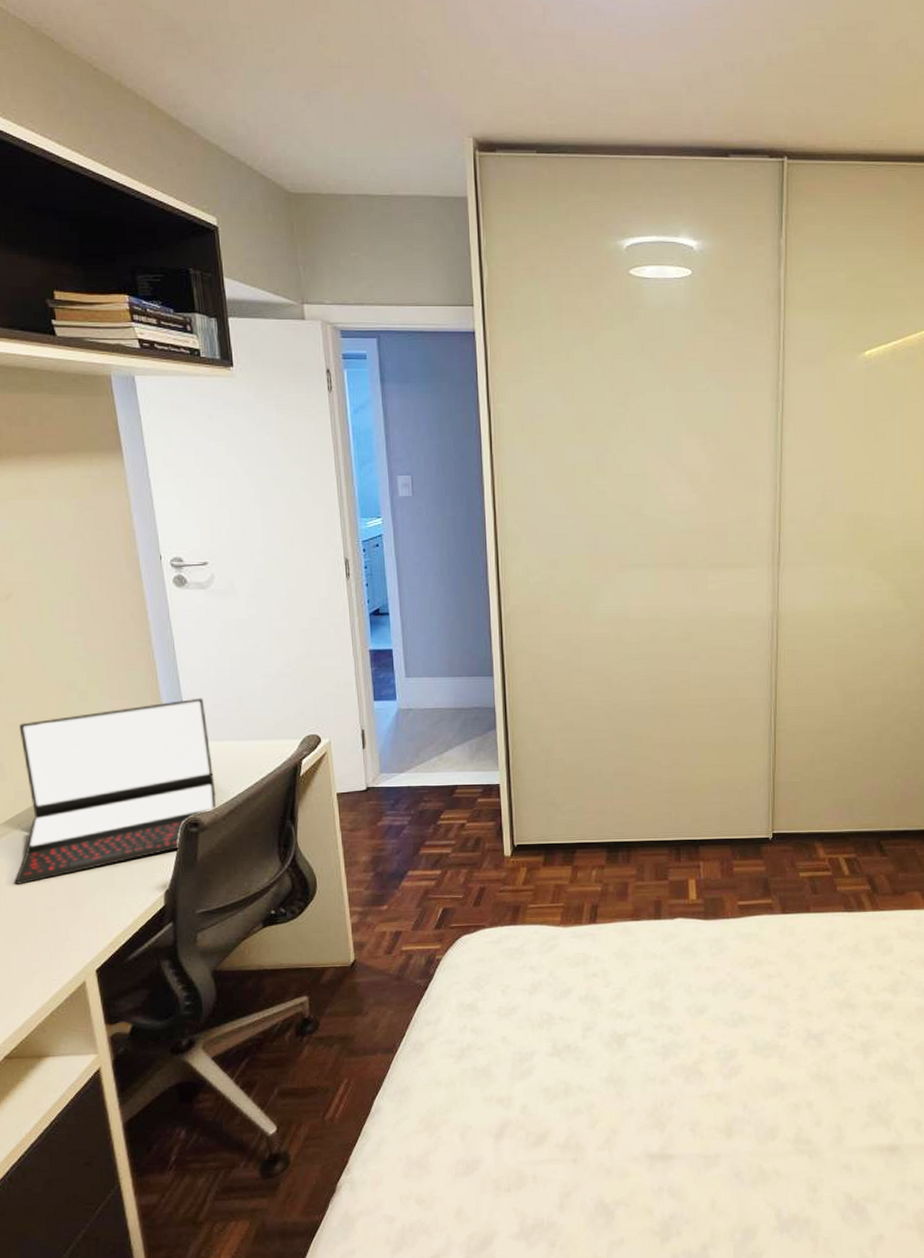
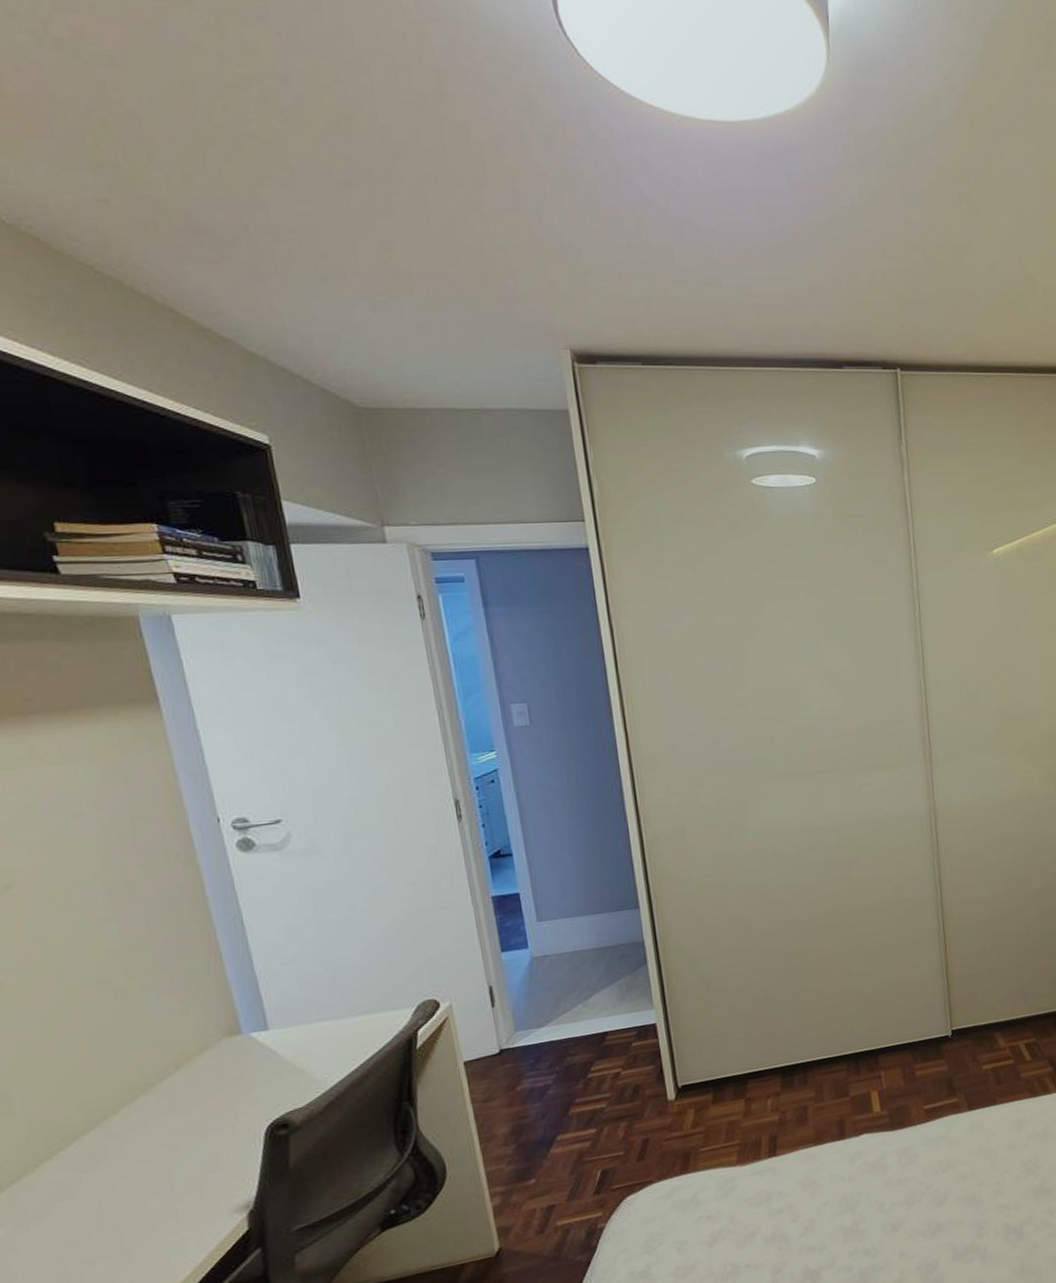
laptop: present [15,698,216,884] -> none [31,976,310,1240]

